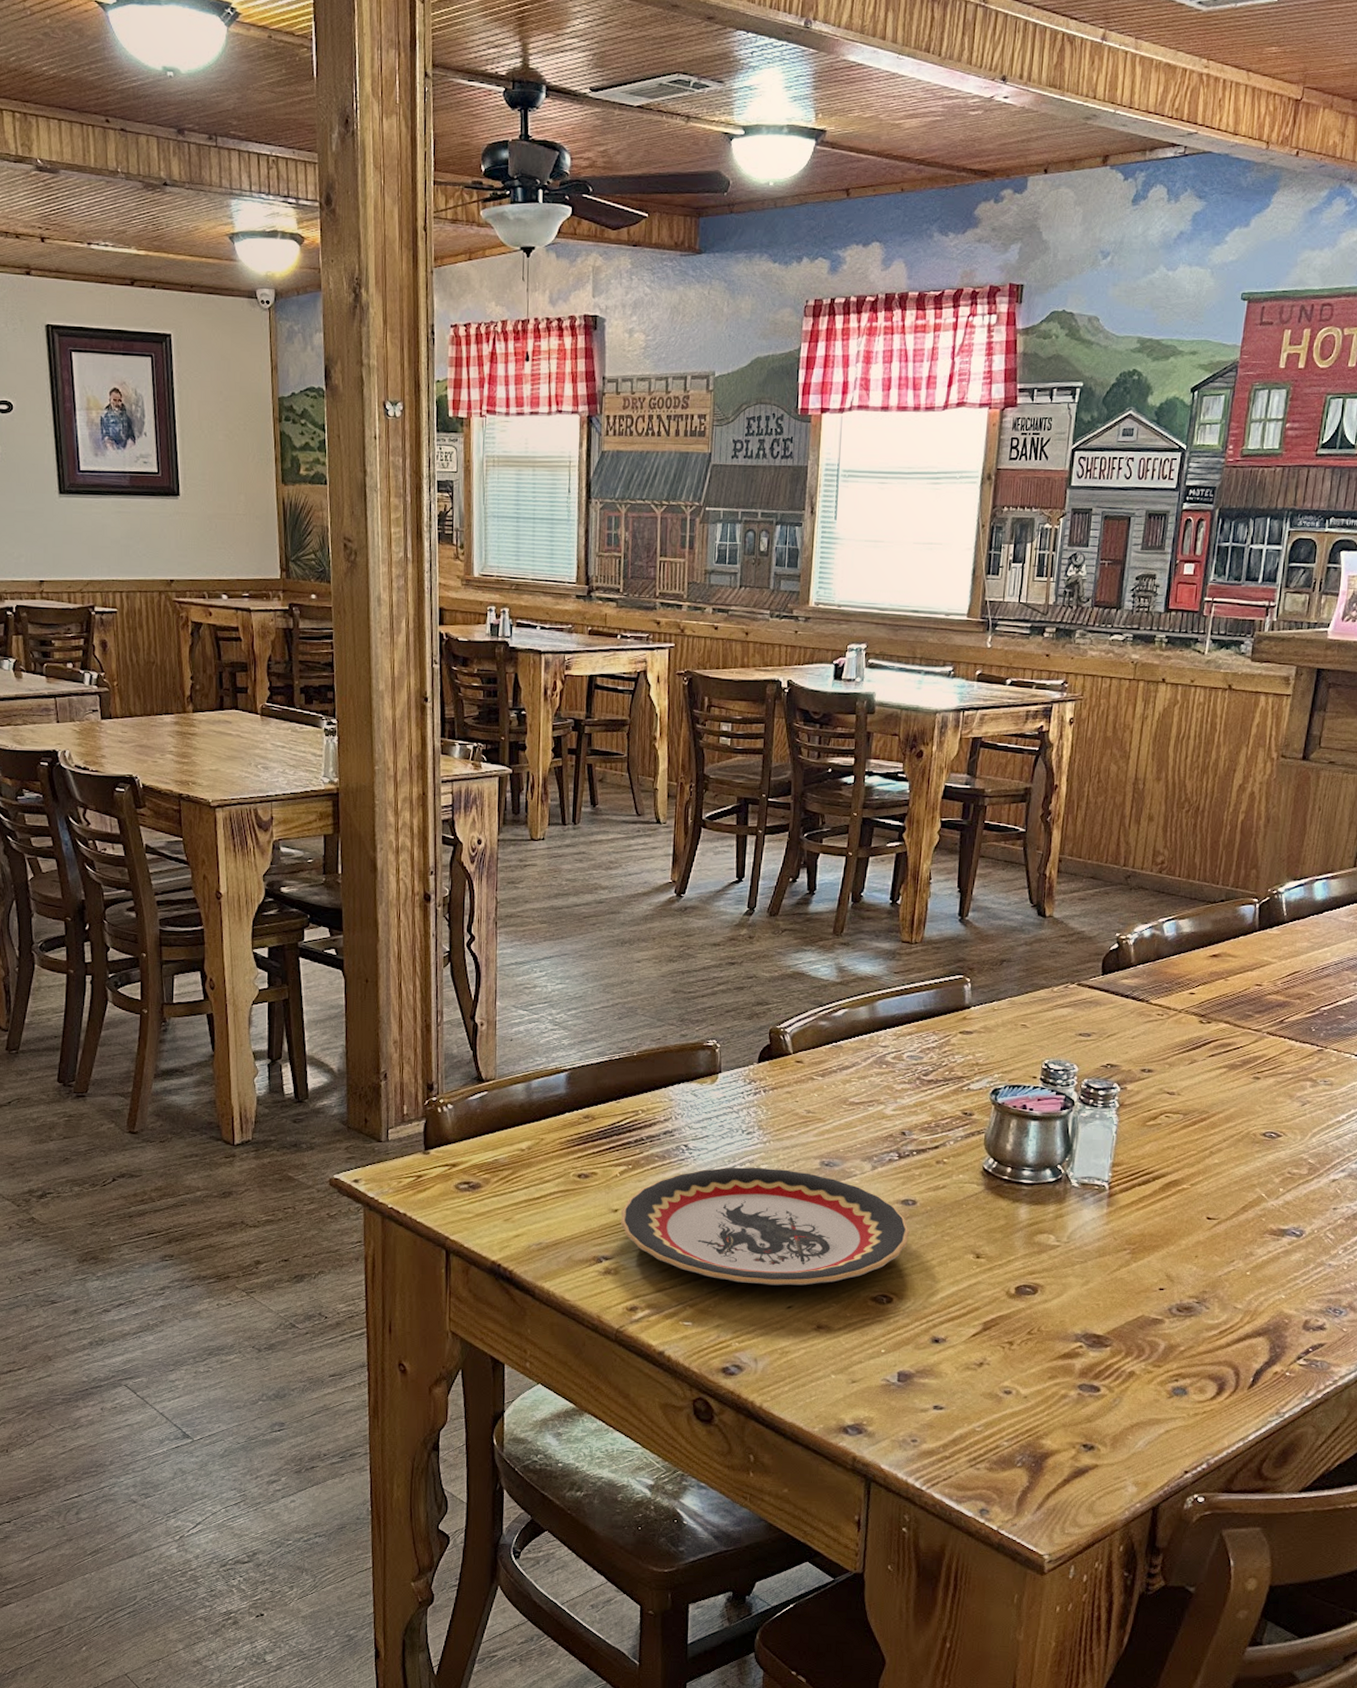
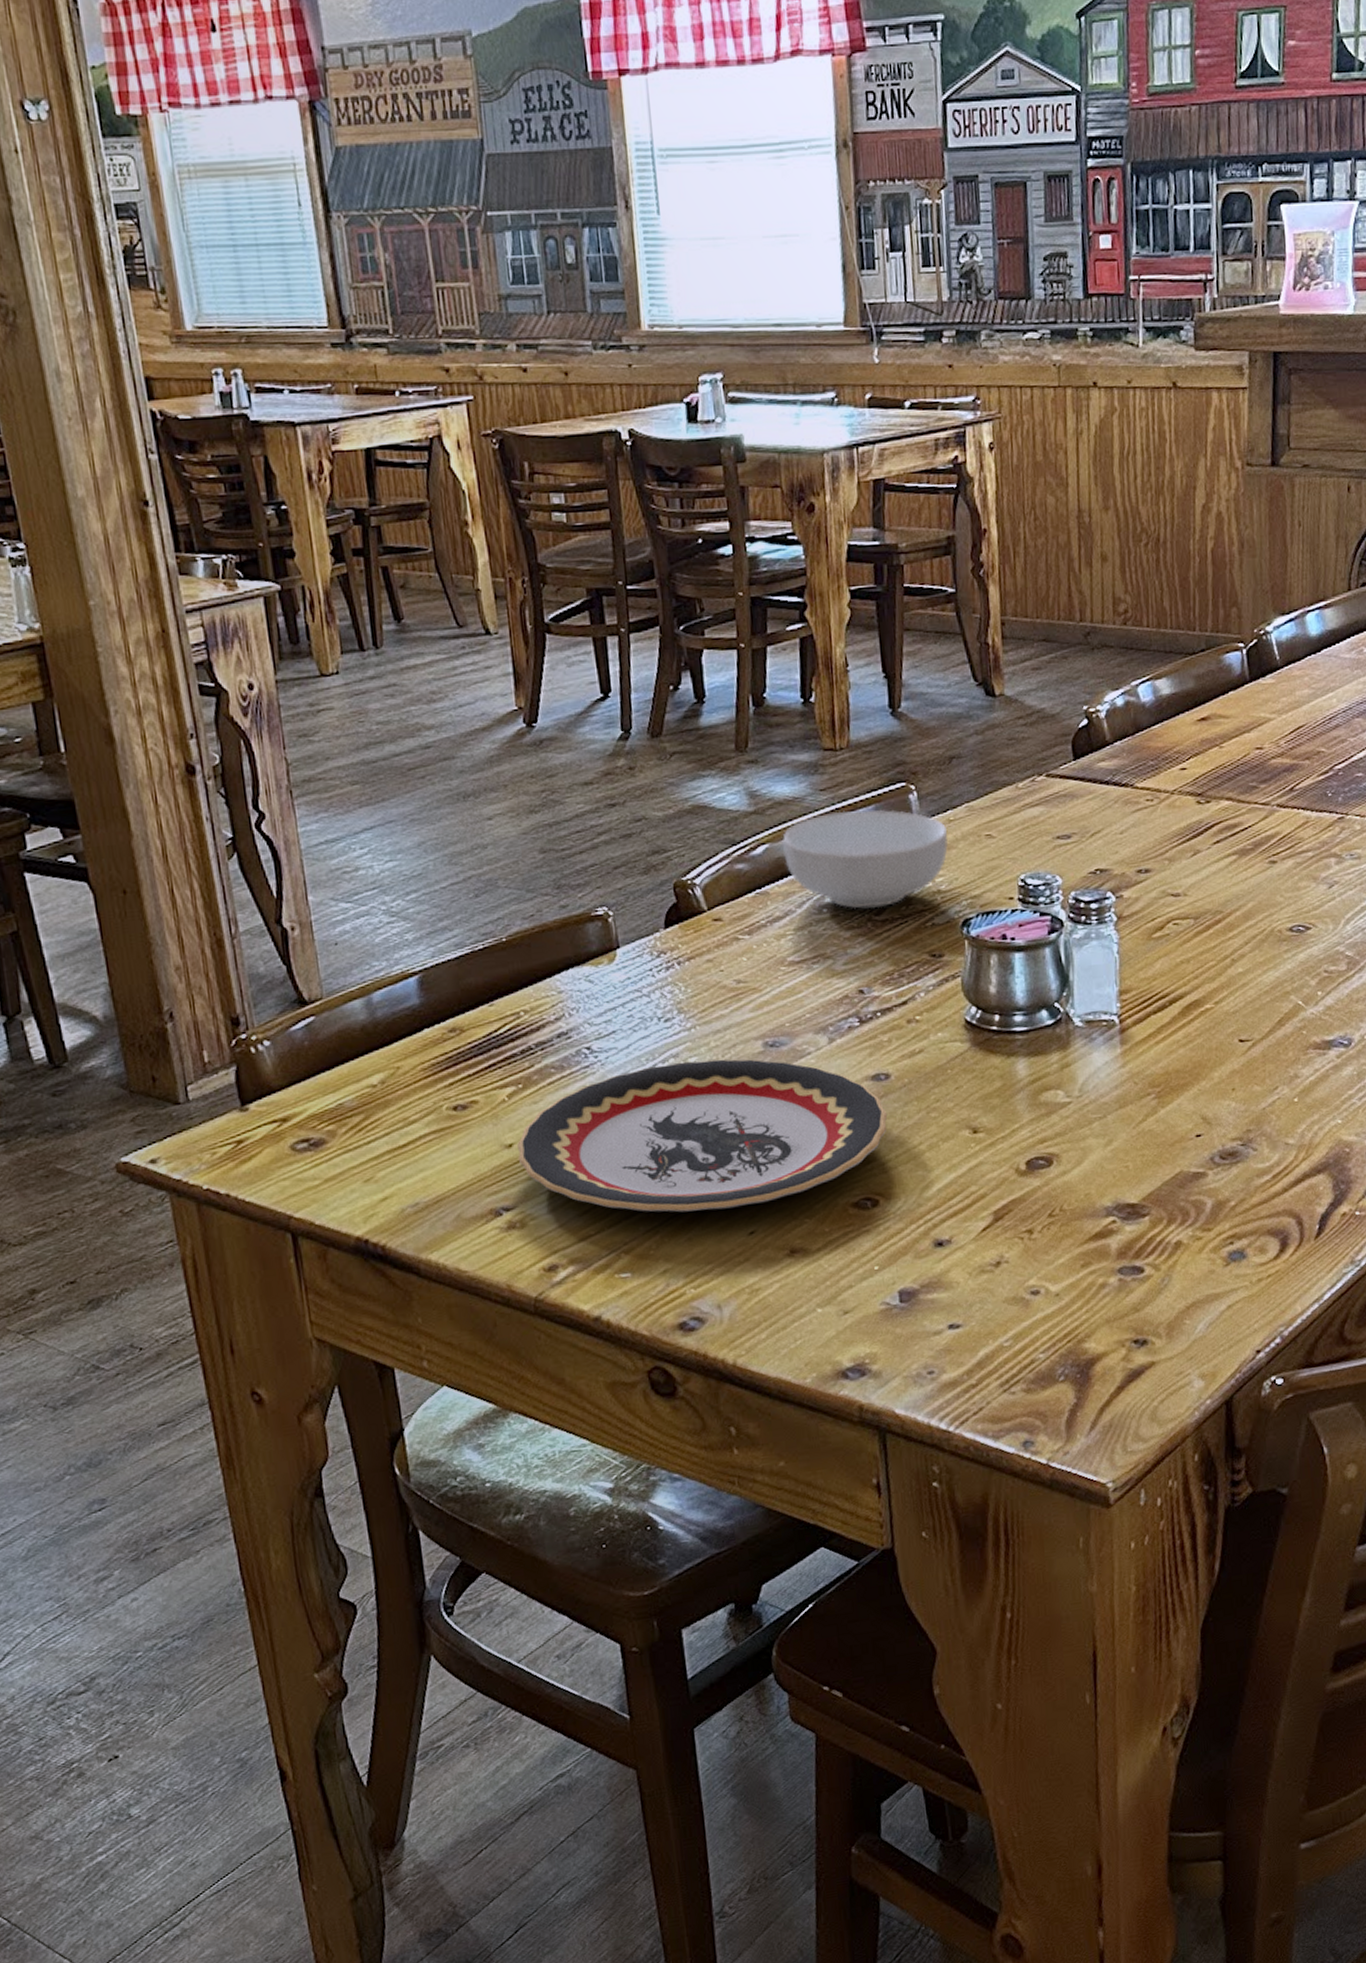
cereal bowl: none [858,991,991,1070] -> present [783,809,948,909]

